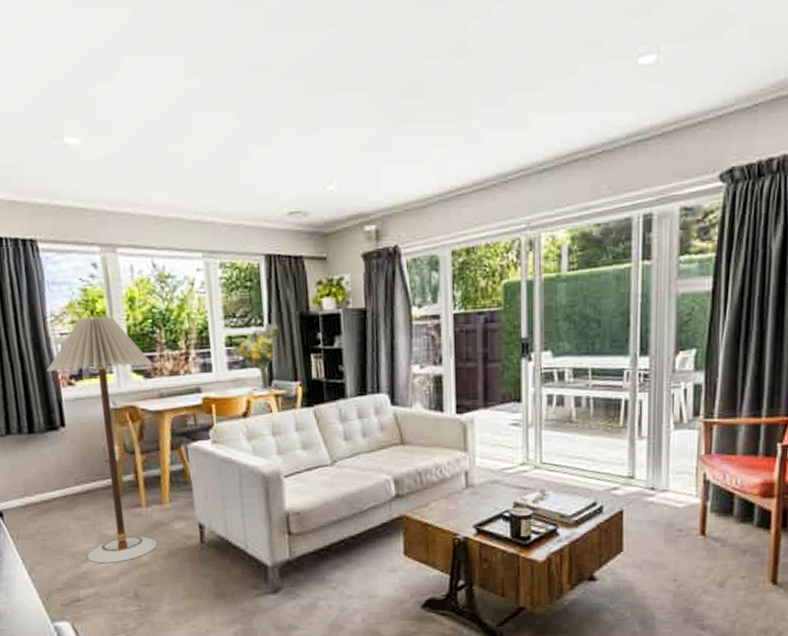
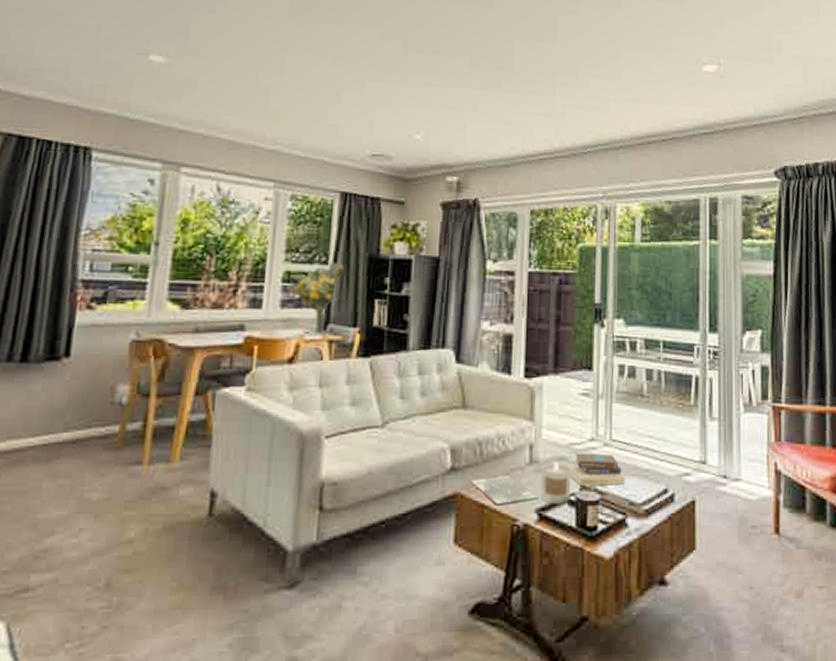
floor lamp: present [47,316,158,564] -> none [54,234,195,538]
magazine: none [414,499,476,524] -> present [470,476,539,506]
candle: none [476,485,505,521] -> present [540,462,572,506]
books: none [502,475,556,505] -> present [569,453,626,487]

